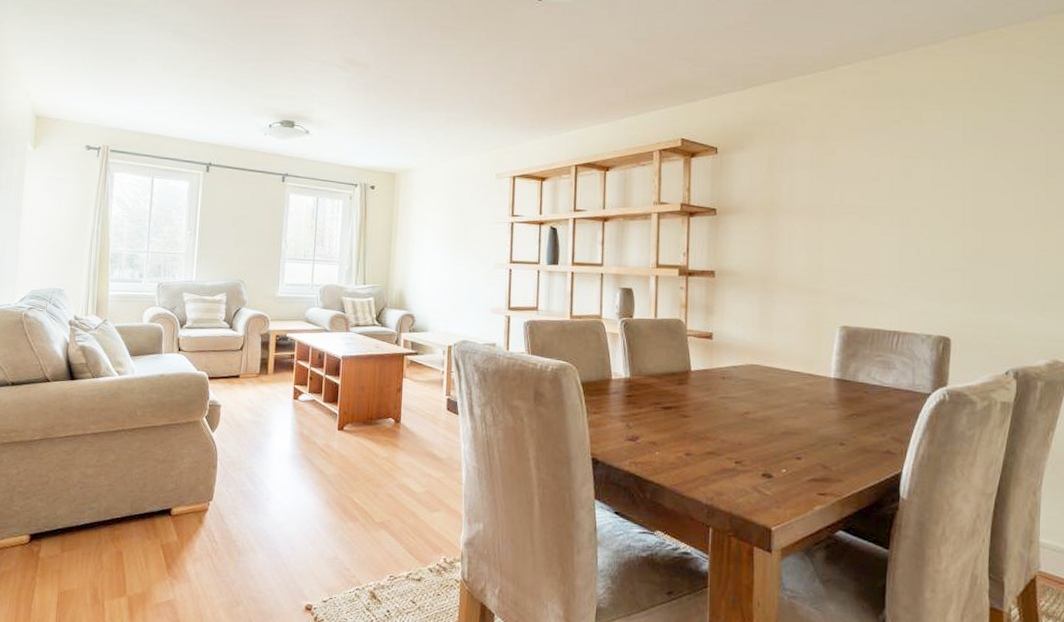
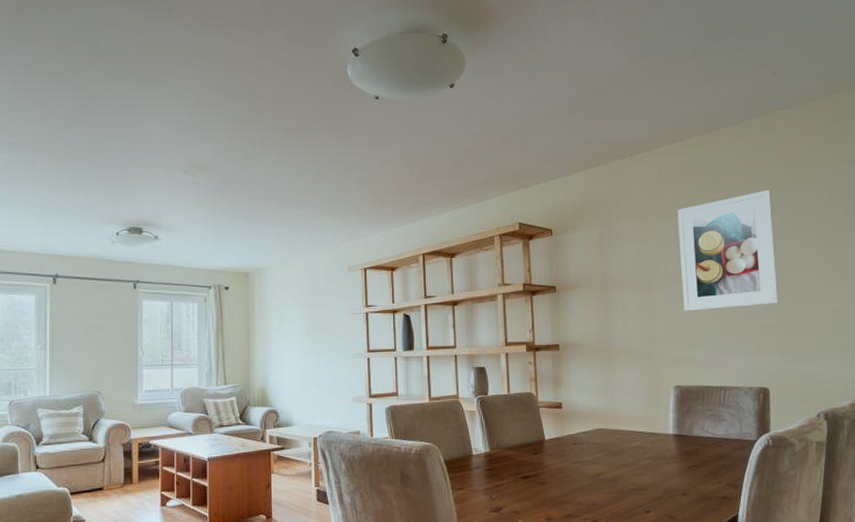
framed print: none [859,117,973,247] -> present [677,189,780,312]

